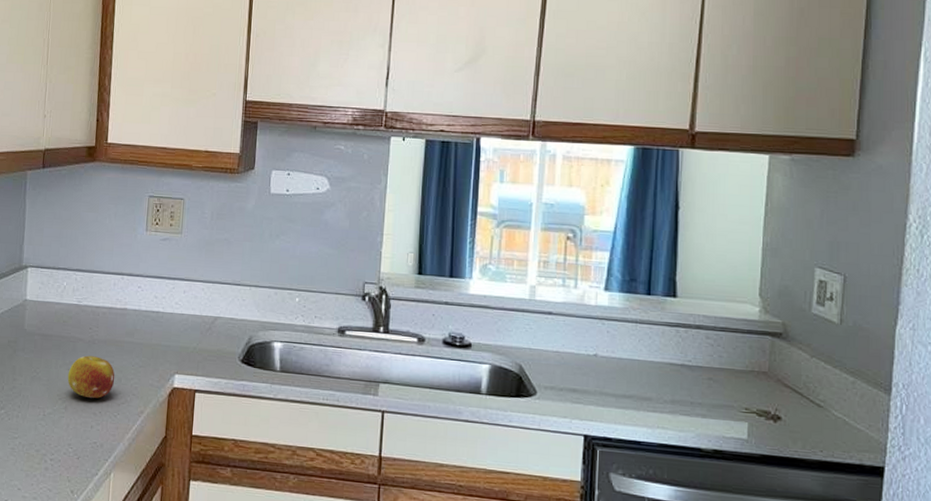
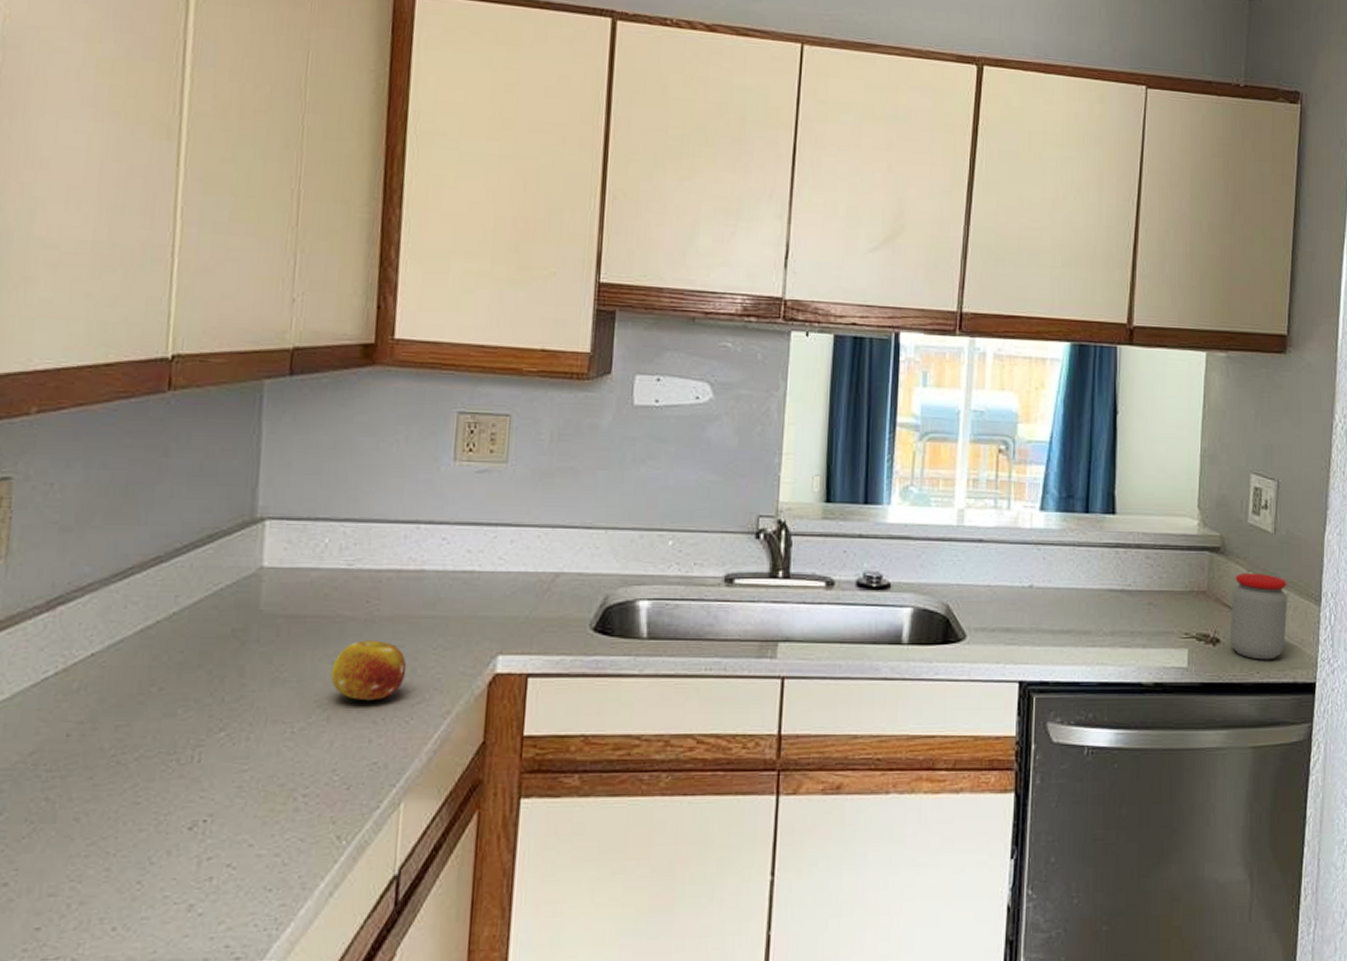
jar: none [791,358,855,441] -> present [1229,572,1288,660]

